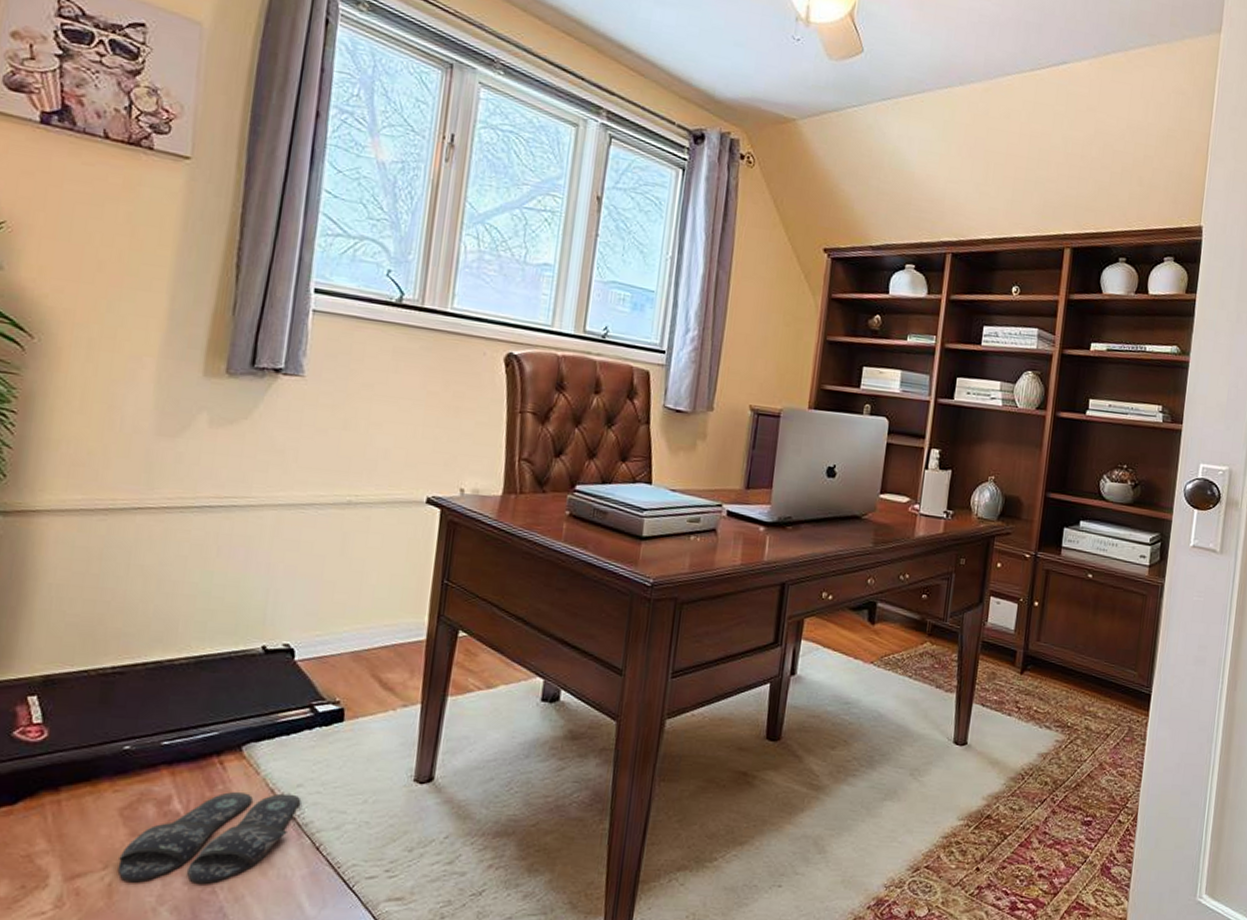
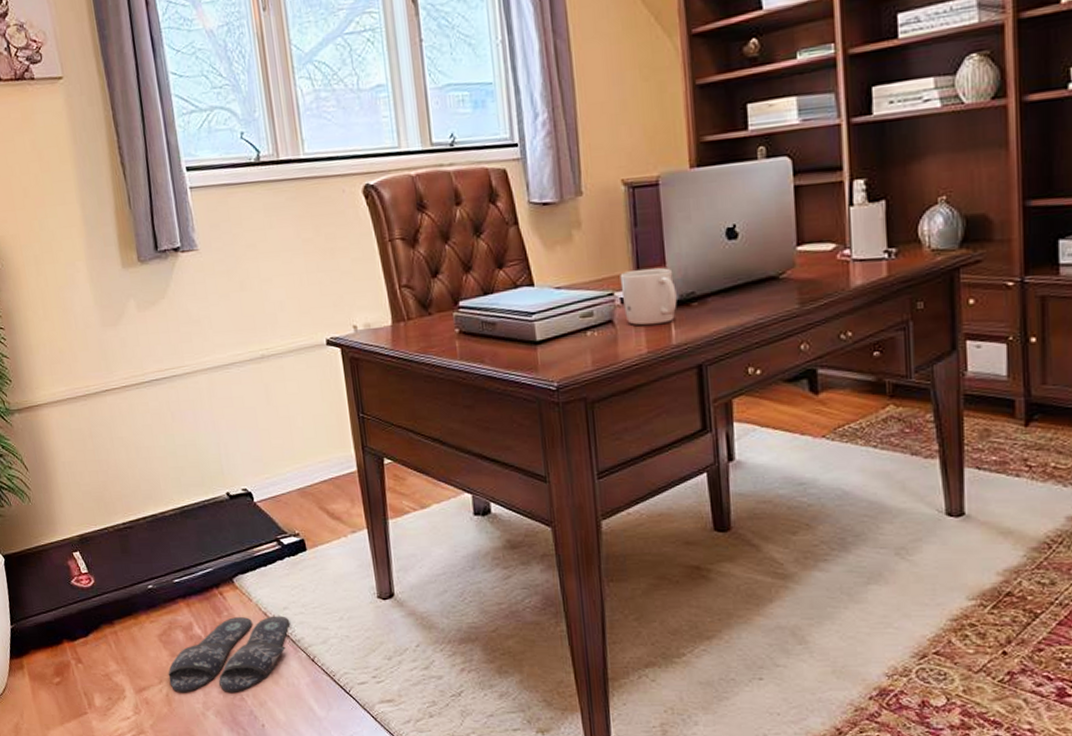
mug: none [727,487,777,542] -> present [620,267,677,326]

